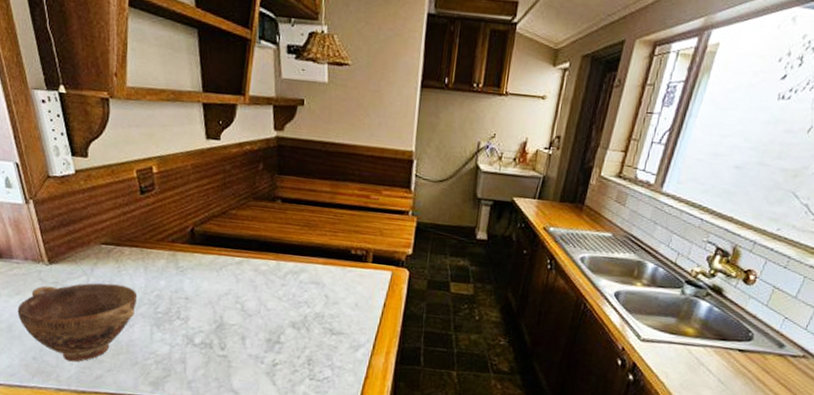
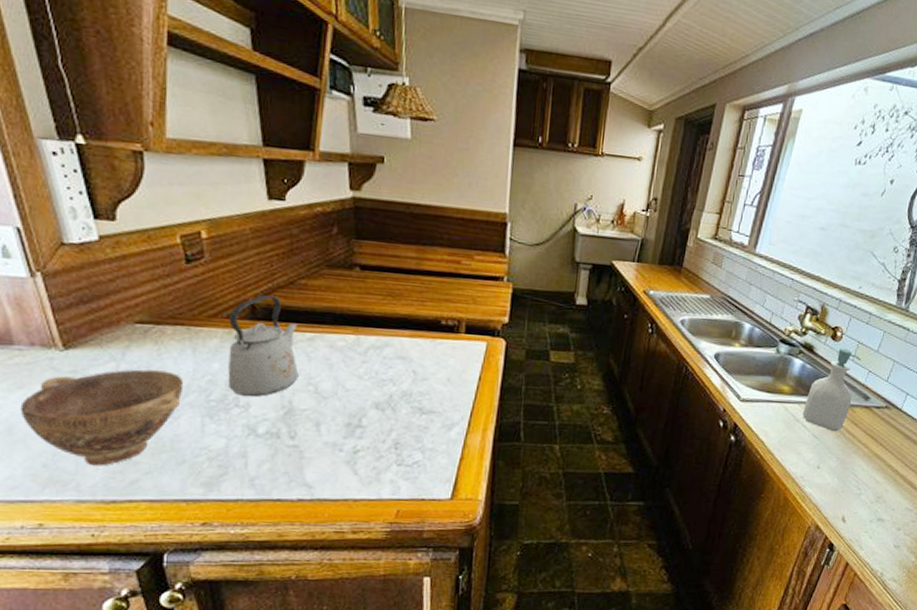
kettle: none [171,223,229,312] -> present [228,295,299,397]
soap bottle: none [708,292,777,379] -> present [803,348,861,432]

